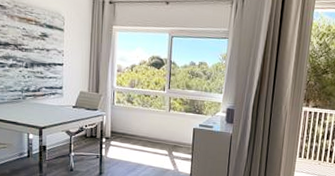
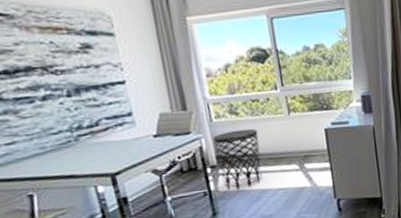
side table: none [111,114,144,160] -> present [213,128,262,191]

